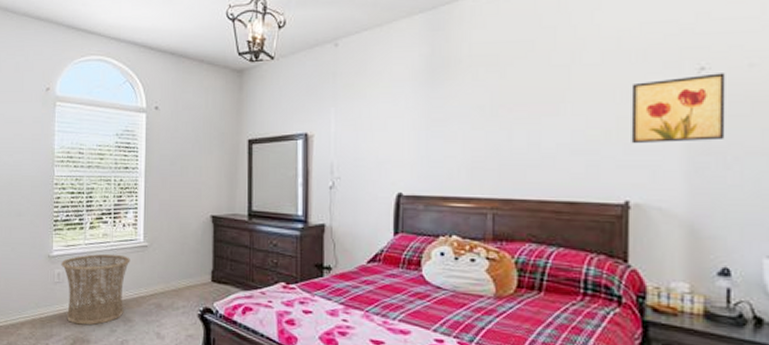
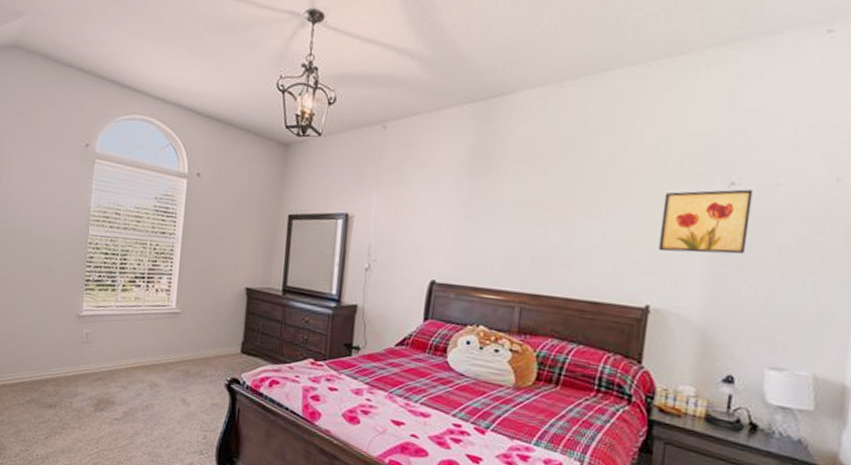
basket: present [61,253,130,325] -> none [90,316,161,387]

